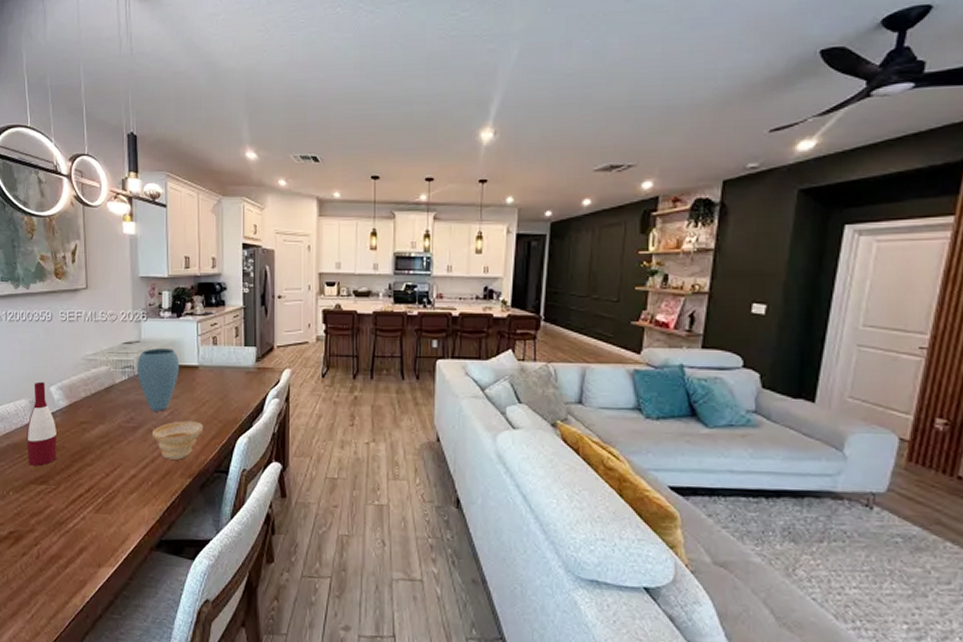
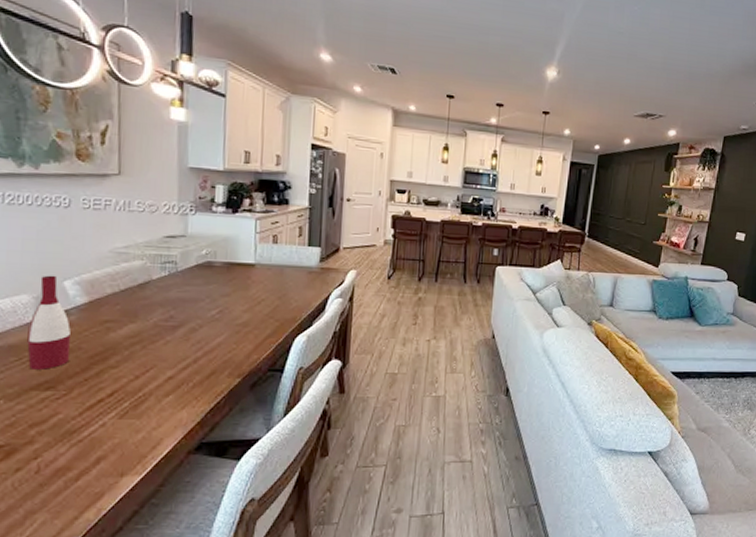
vase: present [136,348,179,412] -> none [180,244,232,310]
bowl: present [151,421,204,460] -> none [195,319,258,359]

